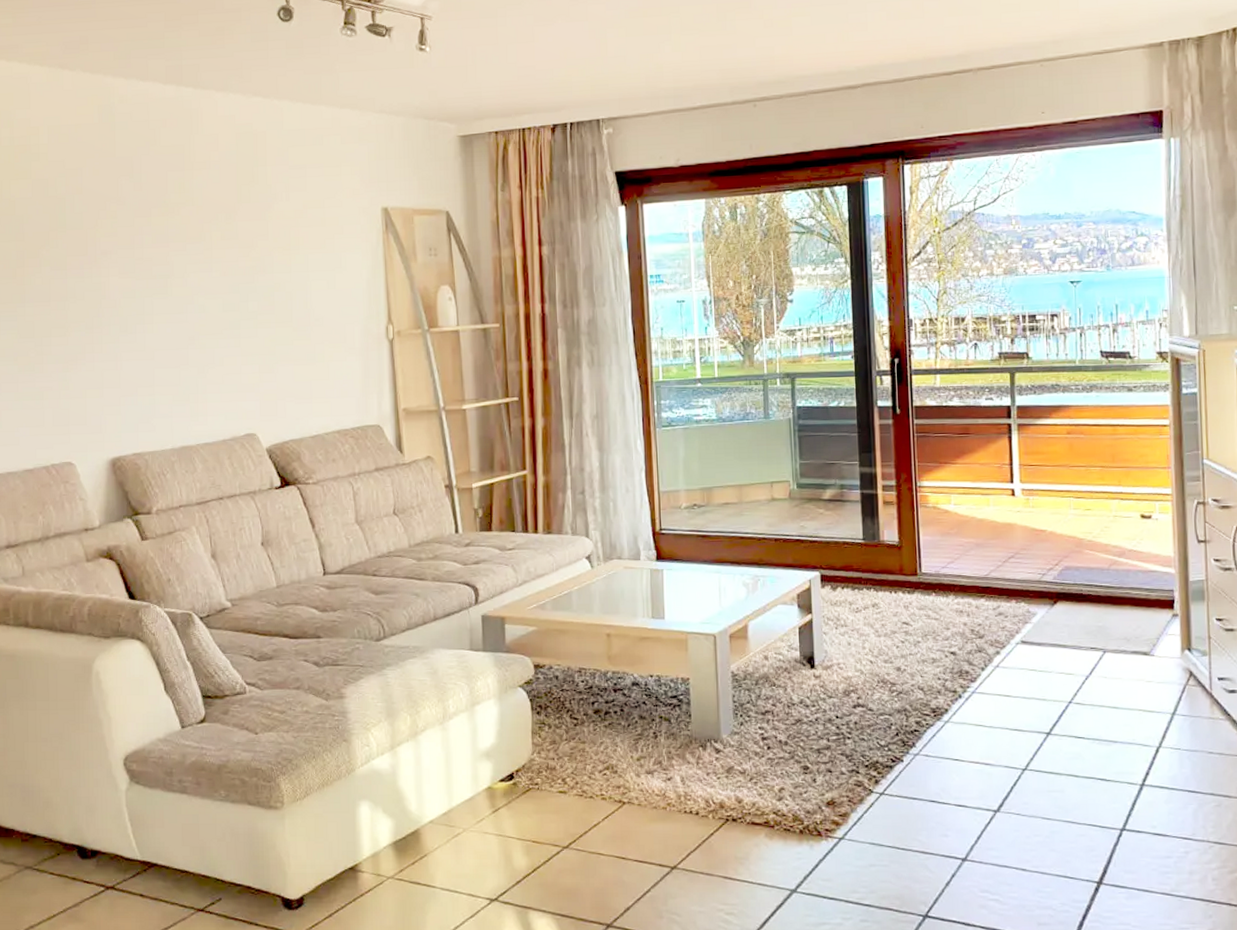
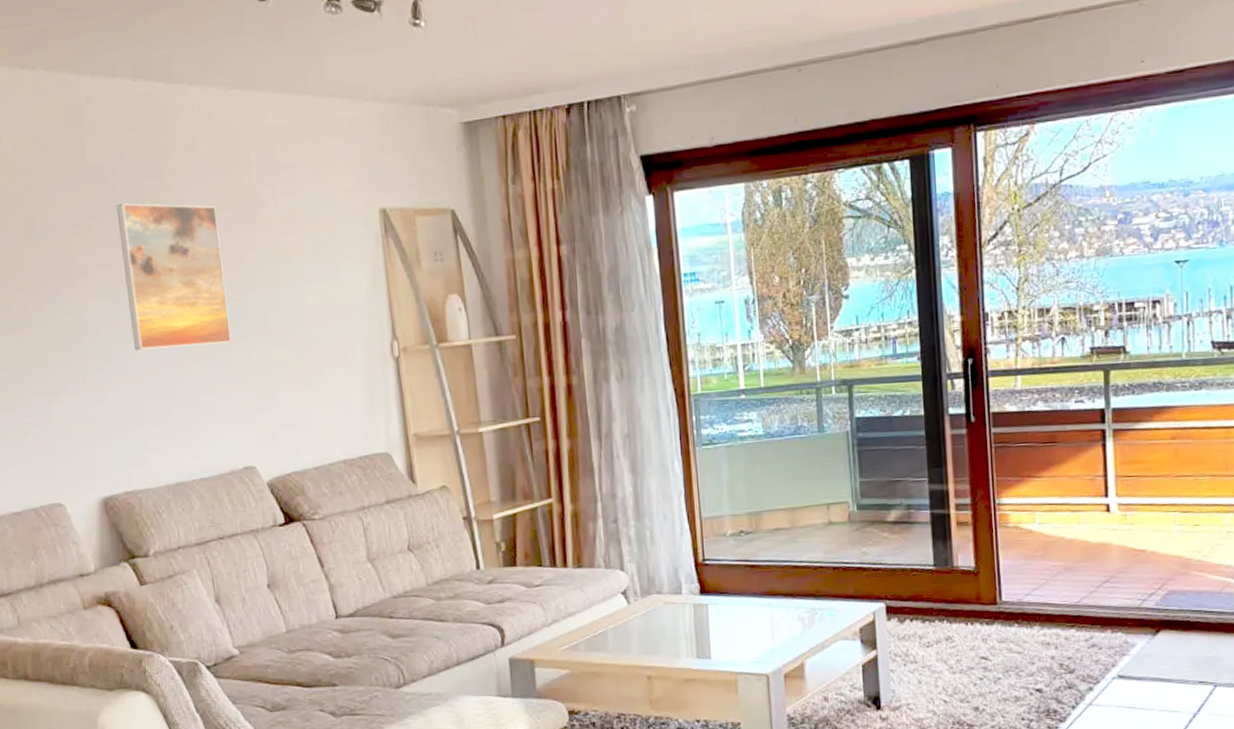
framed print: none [141,192,241,324] -> present [116,203,232,350]

